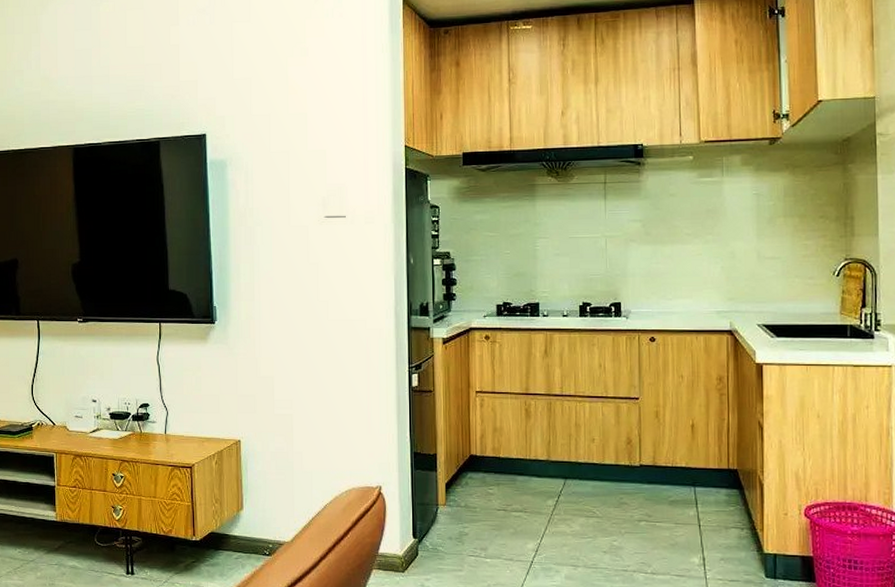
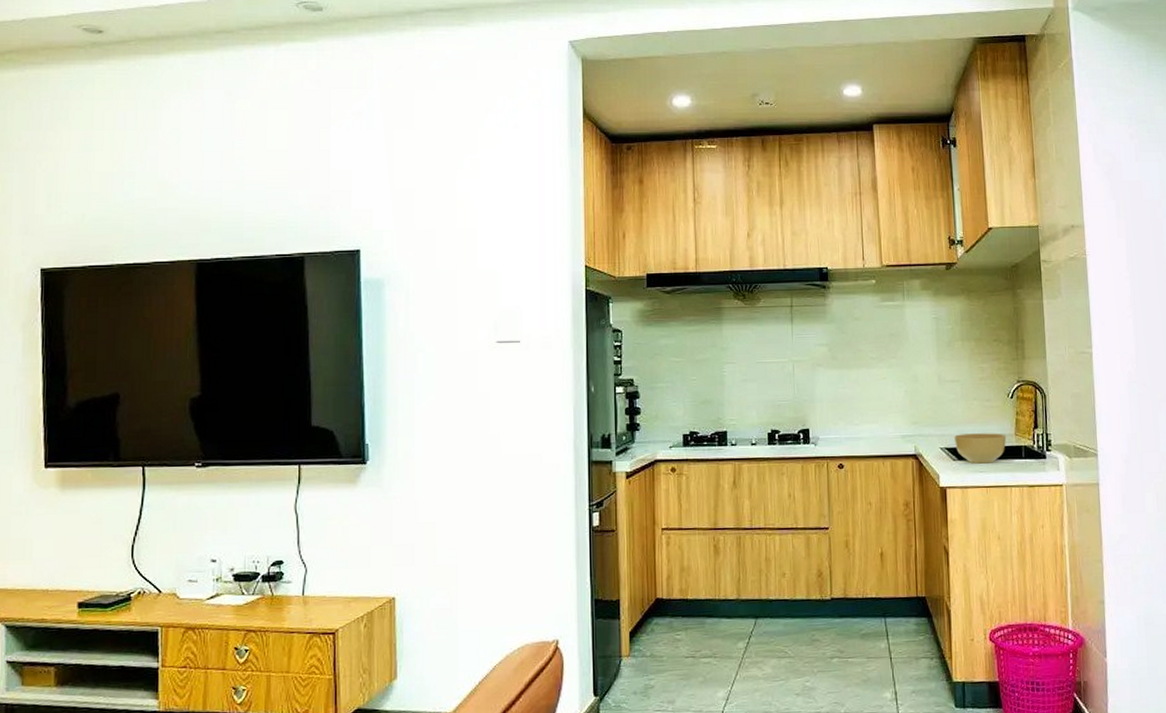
bowl: none [773,311,831,341] -> present [954,433,1007,464]

